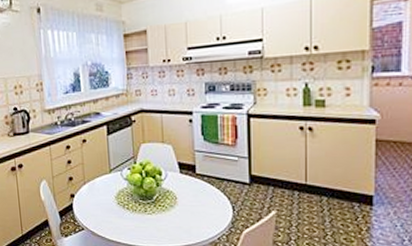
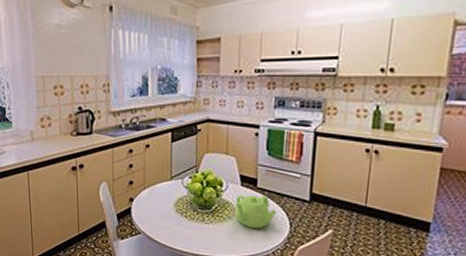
teapot: none [176,181,219,216] -> present [235,194,278,229]

